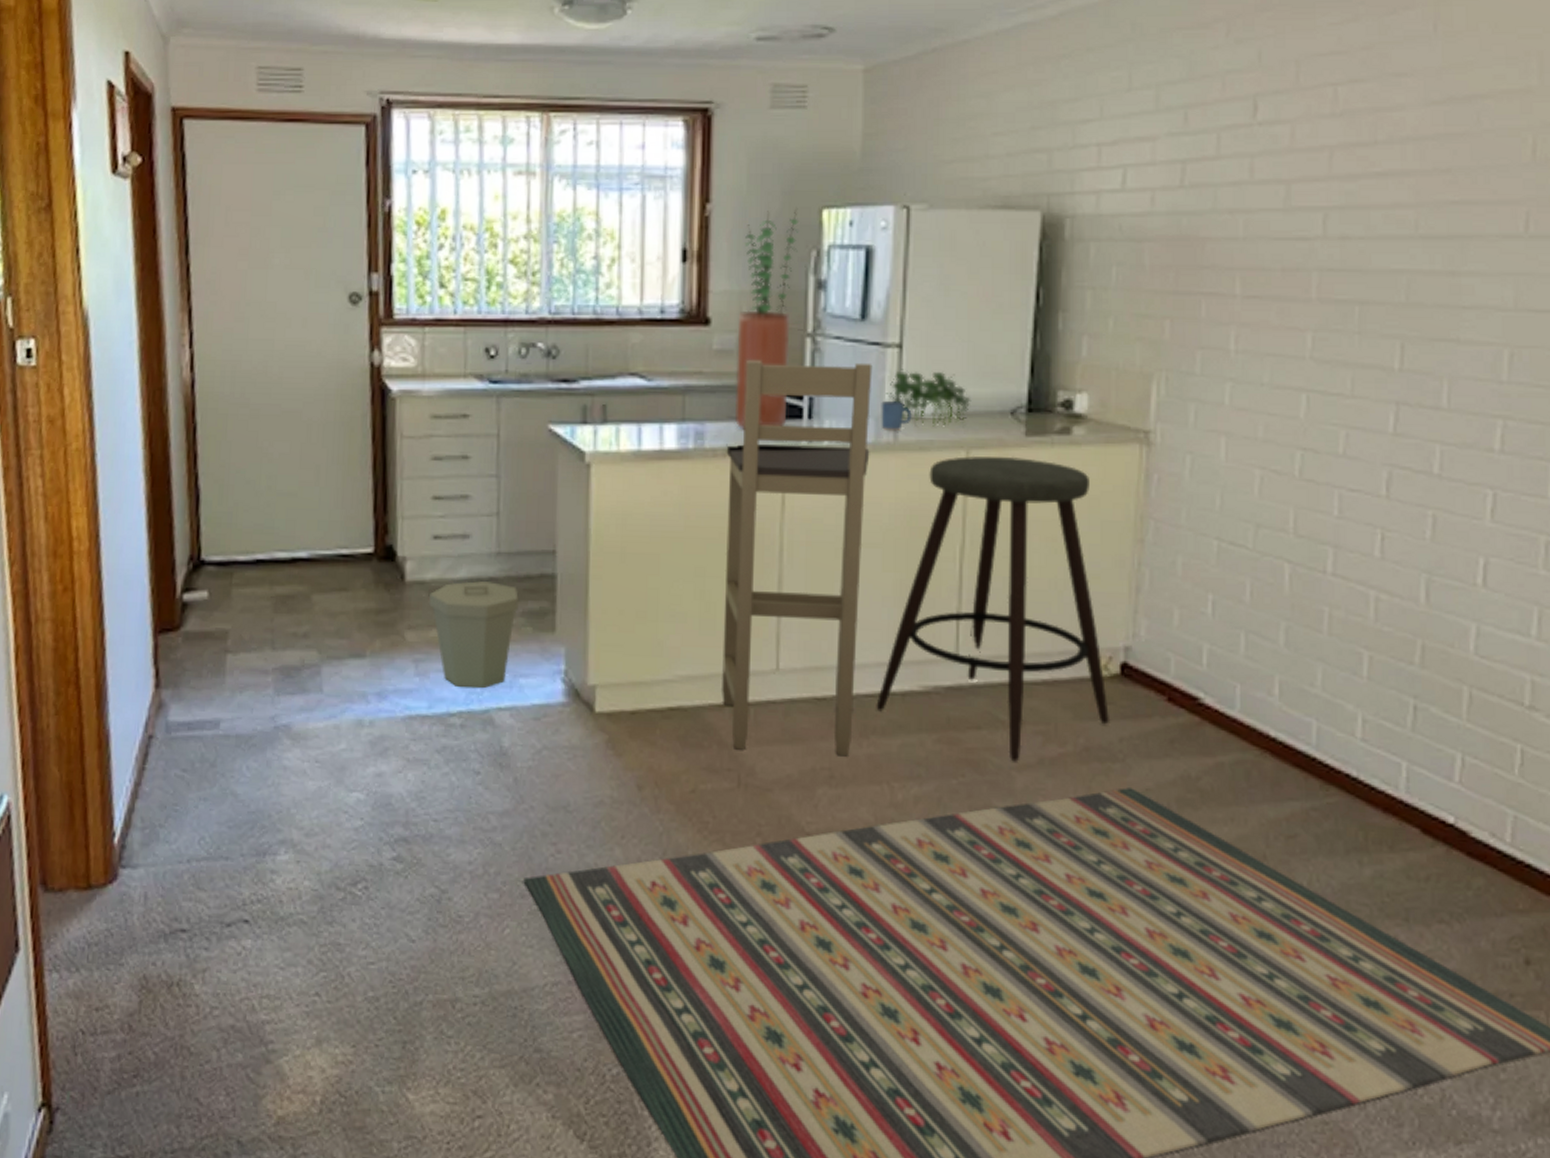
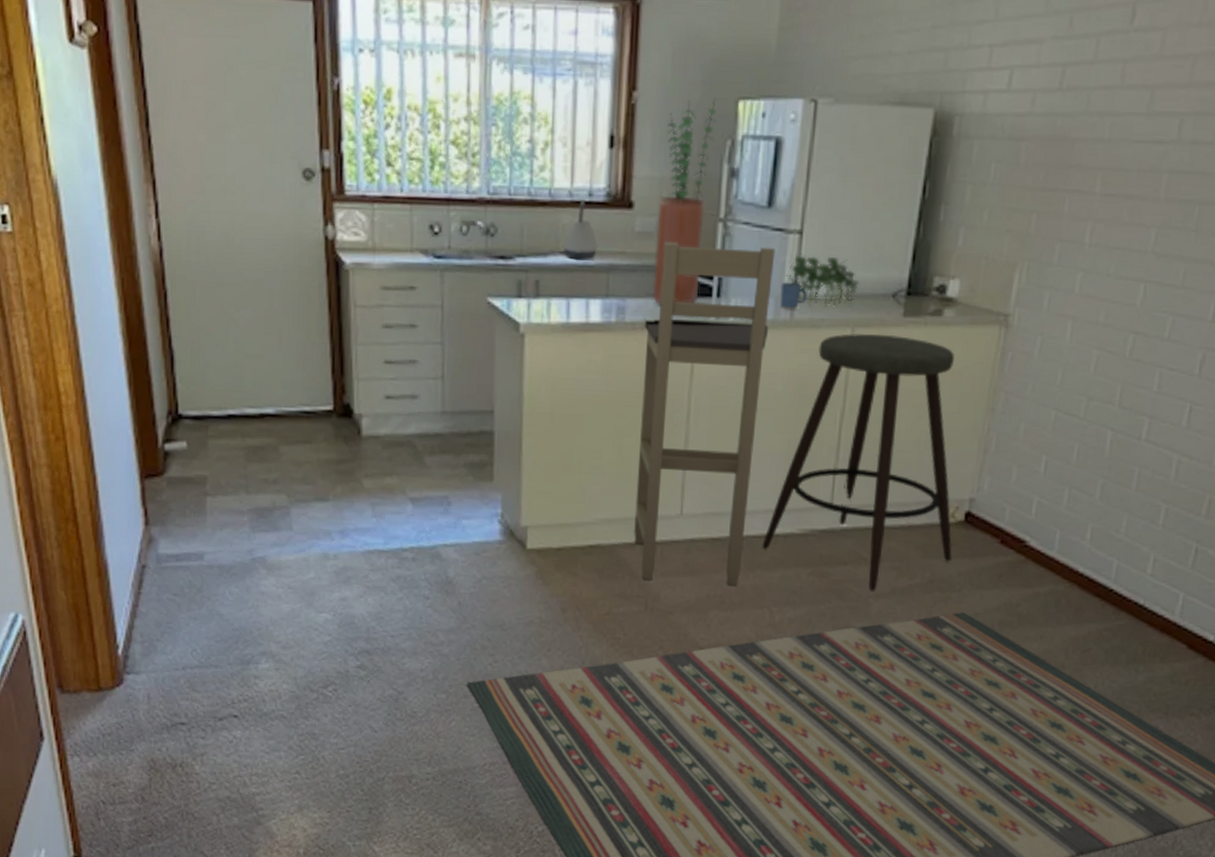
trash can: present [429,581,520,689] -> none [383,436,462,529]
kettle: none [632,318,673,380] -> present [562,200,599,259]

